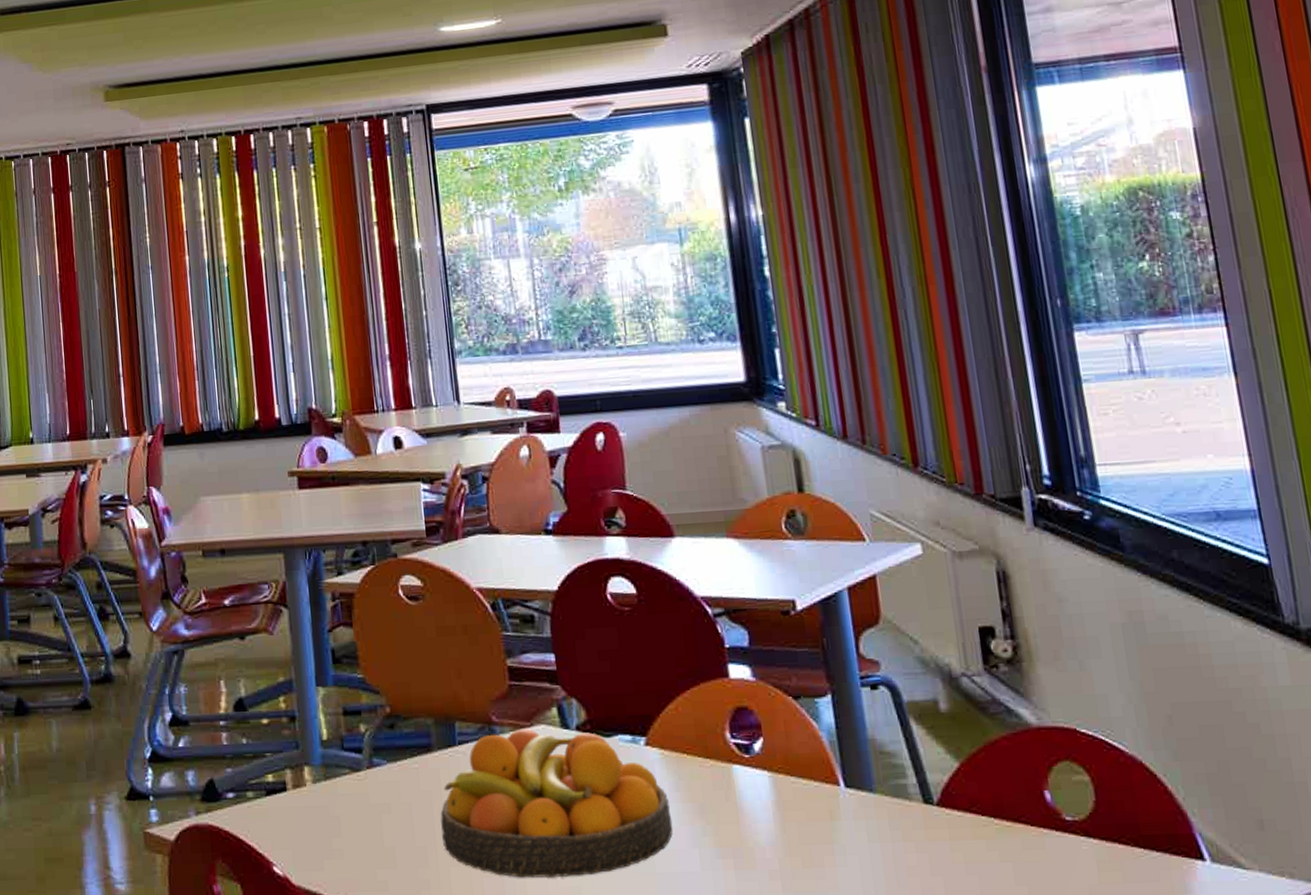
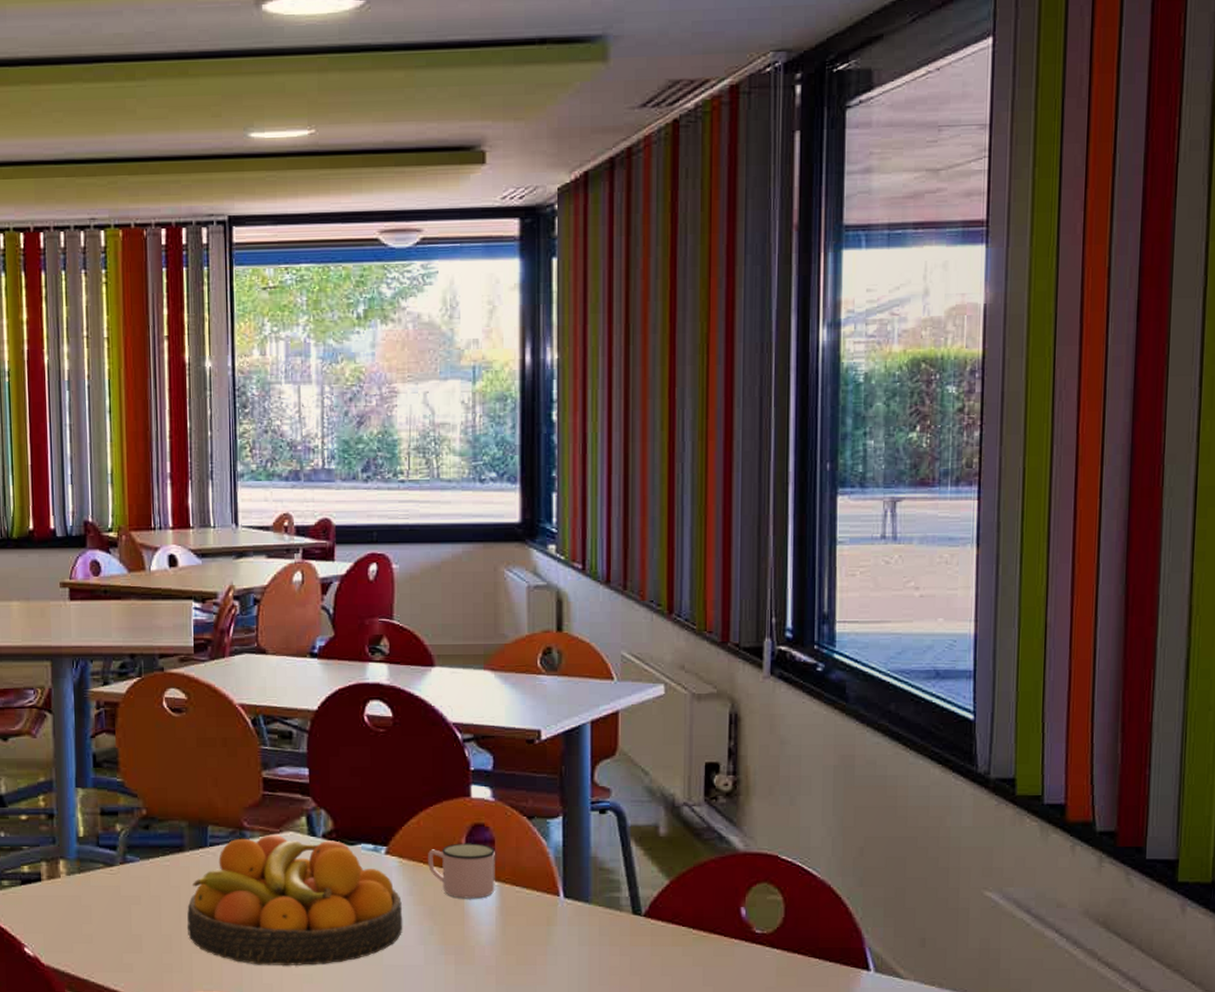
mug: none [690,728,769,793] -> present [428,843,495,899]

